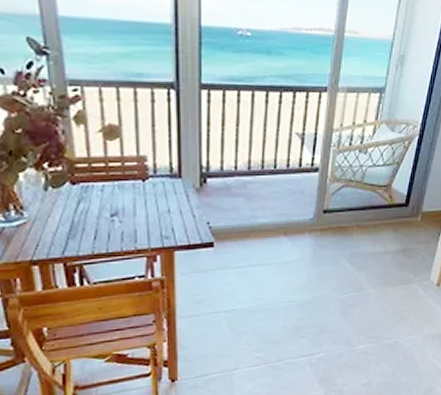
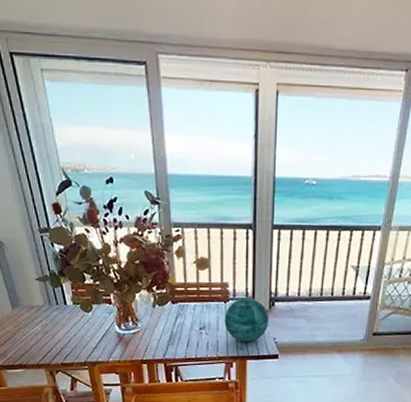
decorative orb: none [143,174,201,230] -> present [224,298,270,343]

